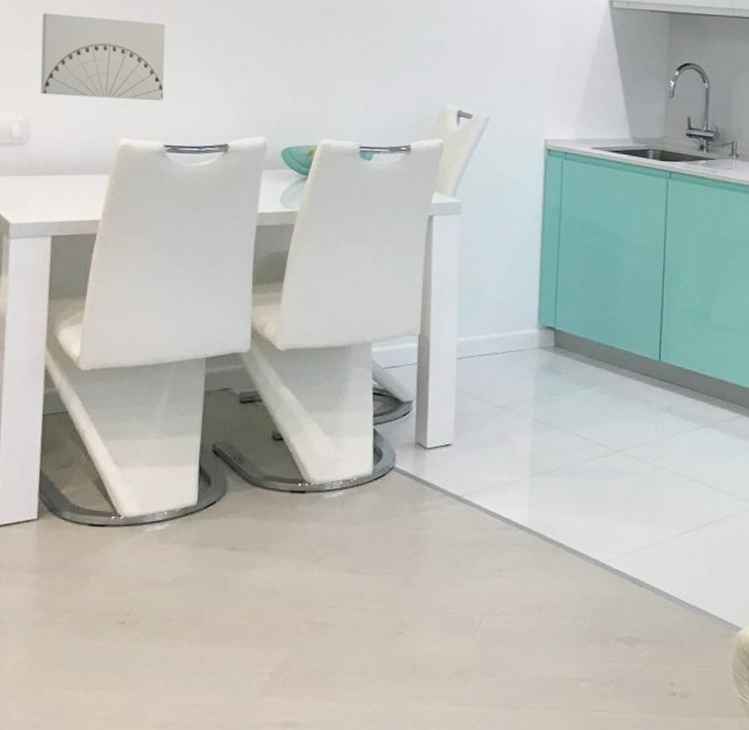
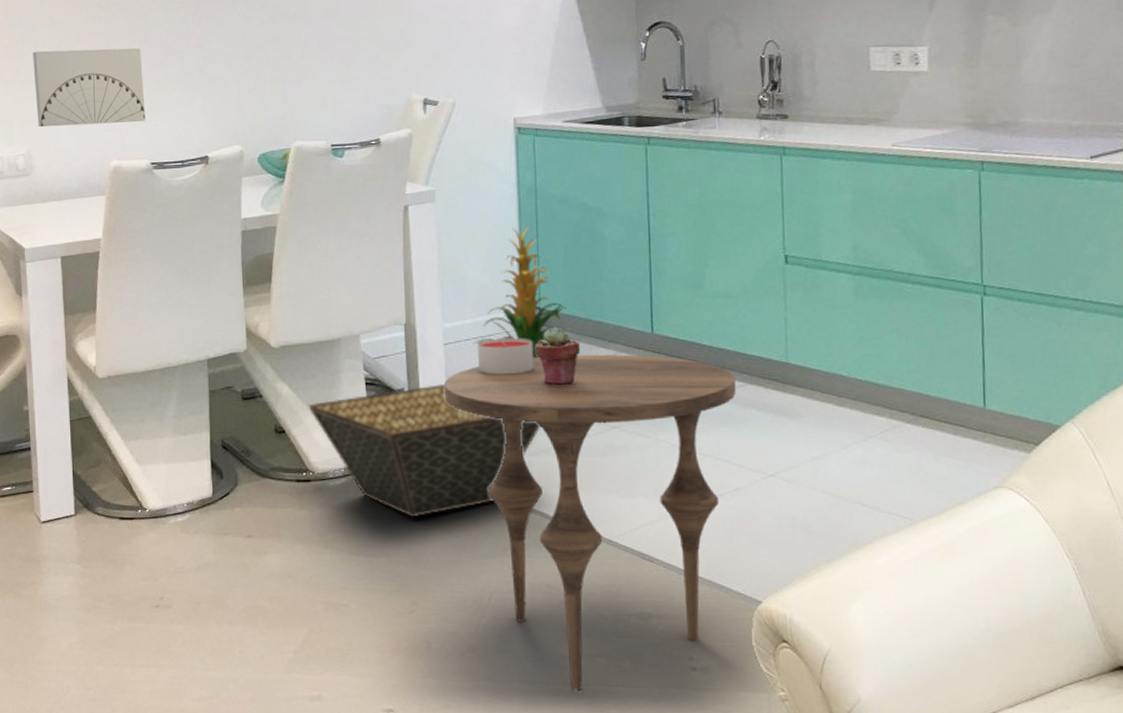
basket: none [310,399,546,535] -> present [308,384,541,518]
side table: none [453,377,733,717] -> present [444,354,736,692]
indoor plant: none [486,247,590,379] -> present [473,226,579,359]
candle: none [489,356,544,394] -> present [478,338,533,375]
potted succulent: none [547,349,591,408] -> present [535,327,581,386]

